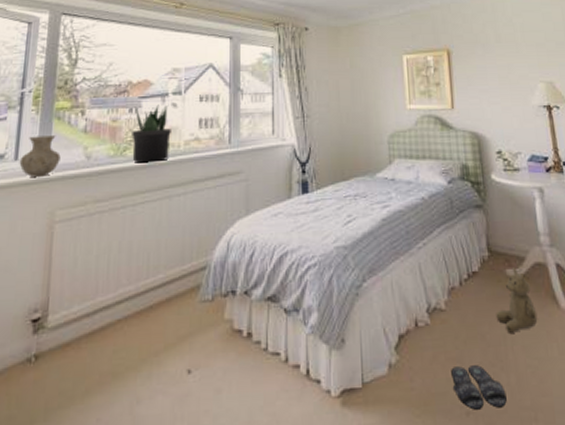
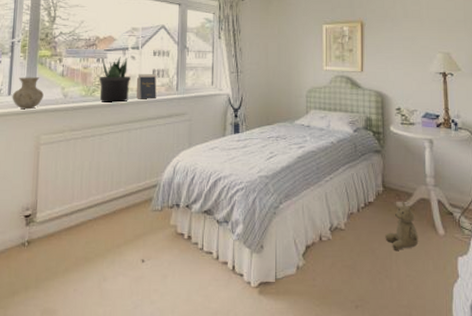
books: none [179,124,204,157] -> present [137,74,157,100]
slippers: present [451,365,507,411] -> none [346,272,388,306]

